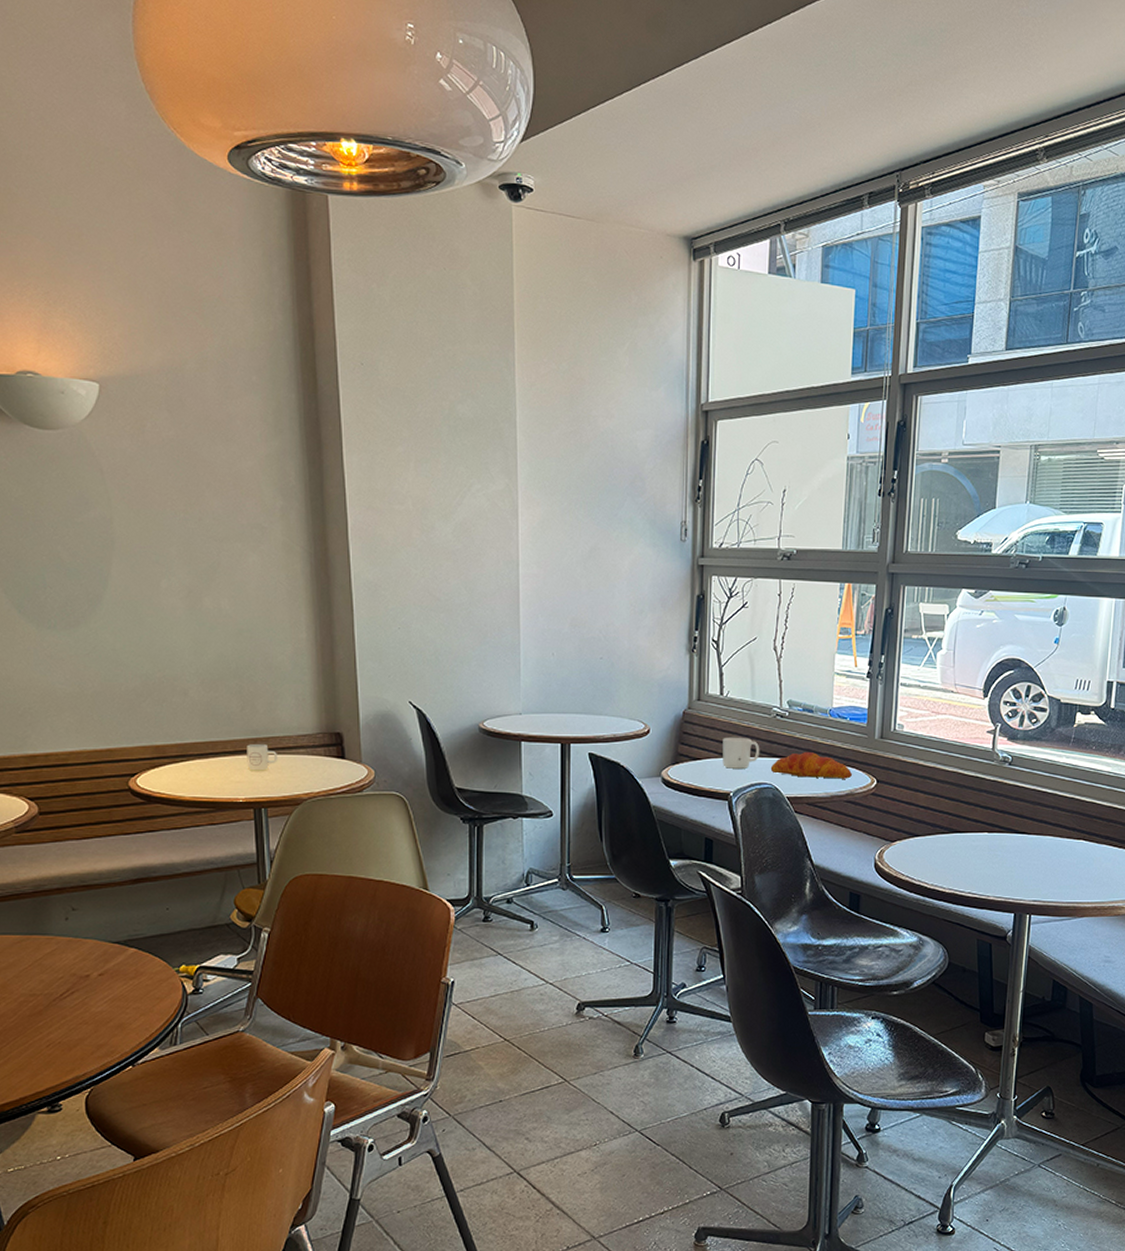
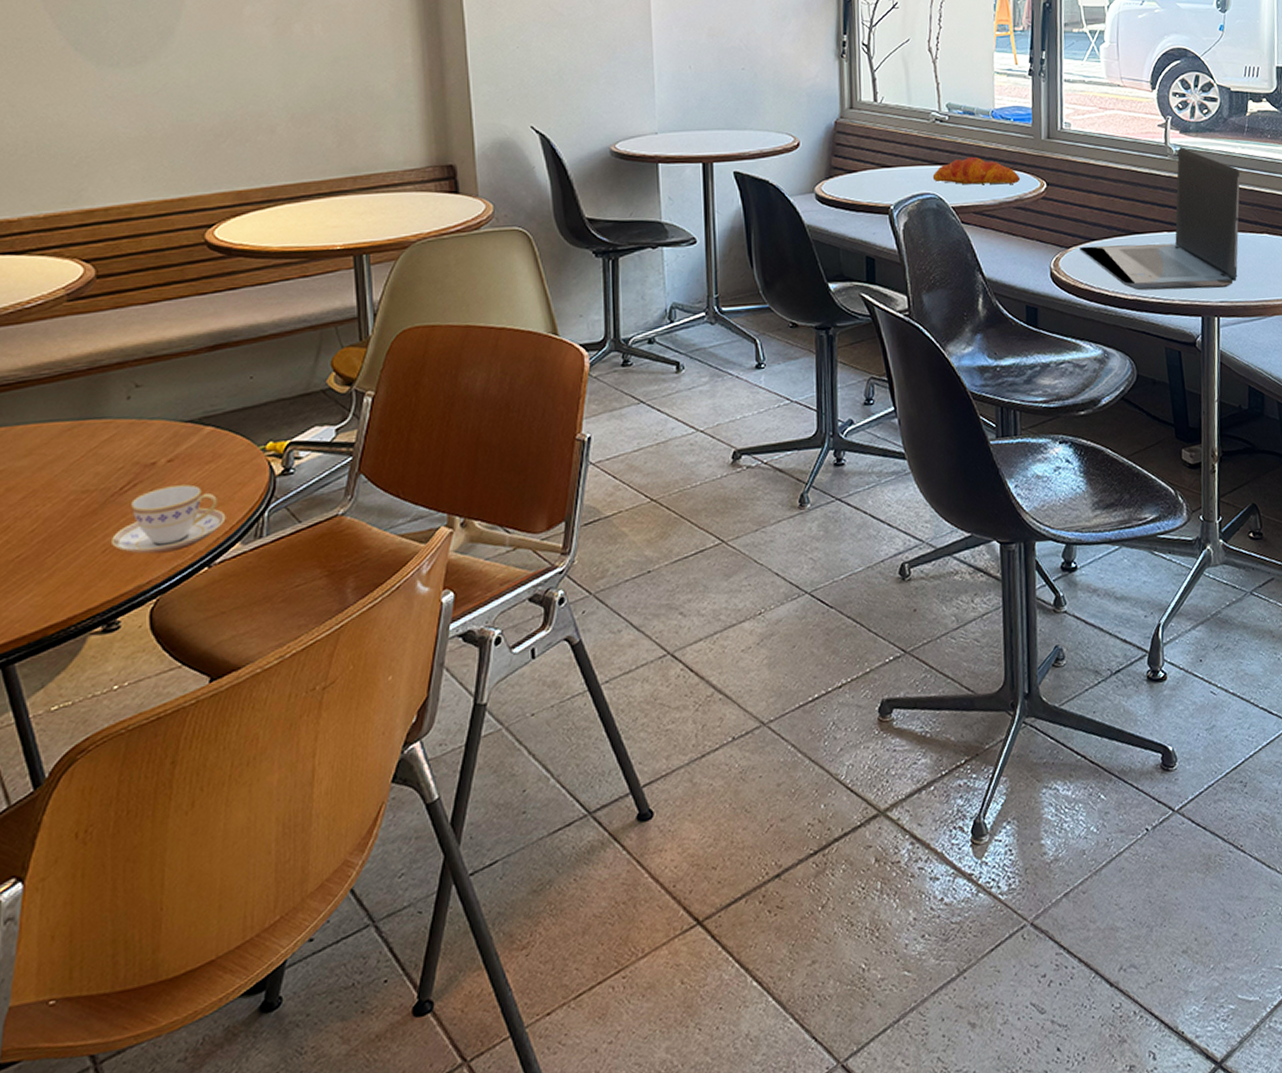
teacup: none [53,996,147,1053] -> present [110,484,226,556]
mug: present [246,744,277,772] -> none [344,182,380,215]
mug: present [723,737,760,769] -> none [879,145,921,180]
laptop computer: none [903,753,1062,889] -> present [1079,147,1240,291]

